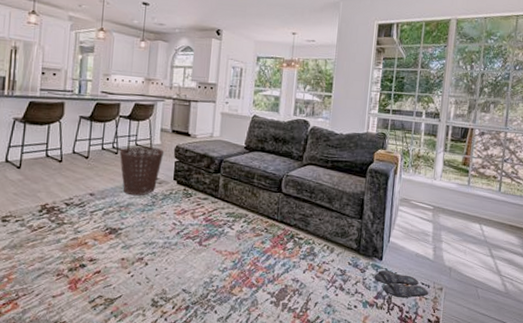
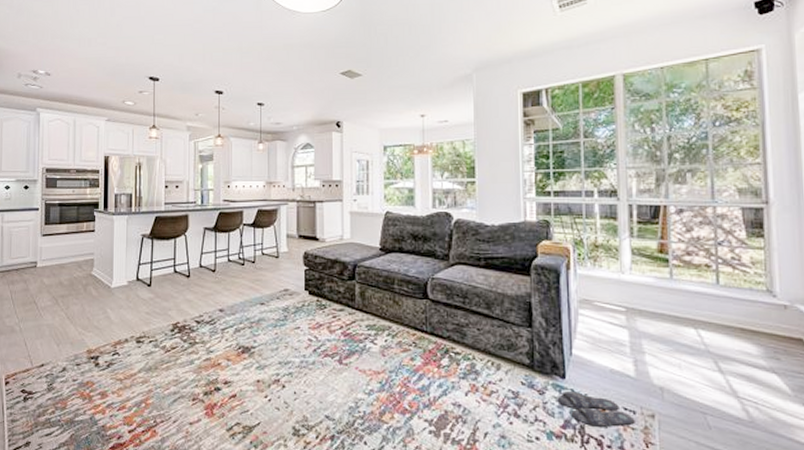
basket: present [119,146,164,196] -> none [246,255,293,310]

